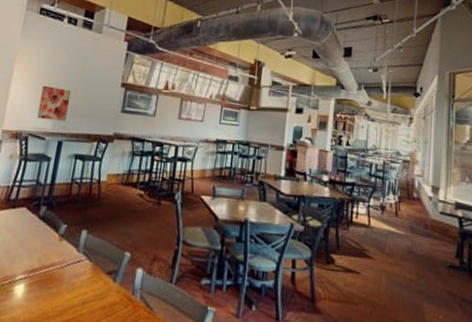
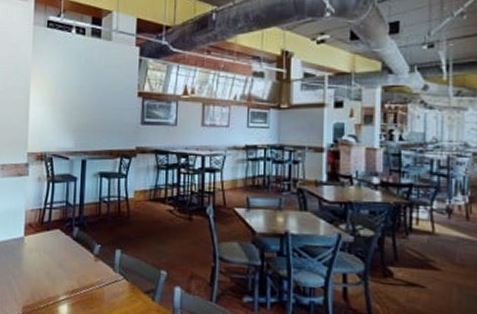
wall art: present [37,85,72,122] -> none [58,103,89,139]

